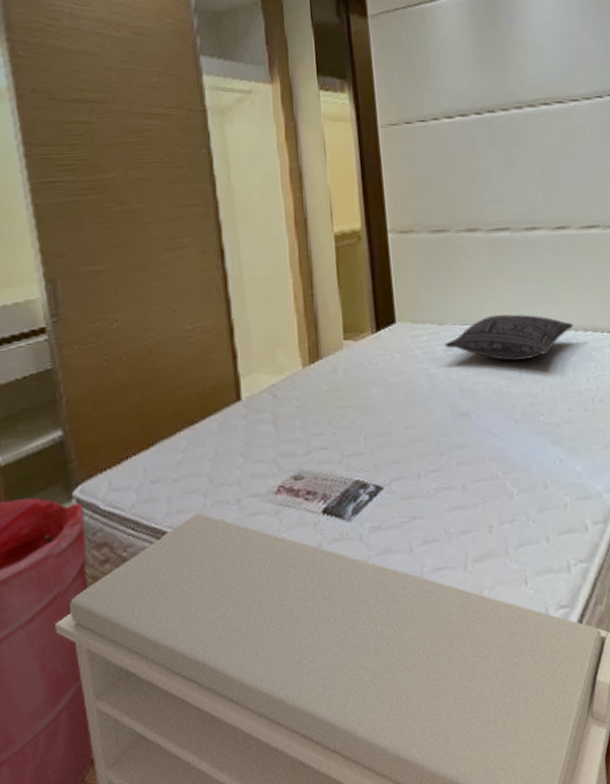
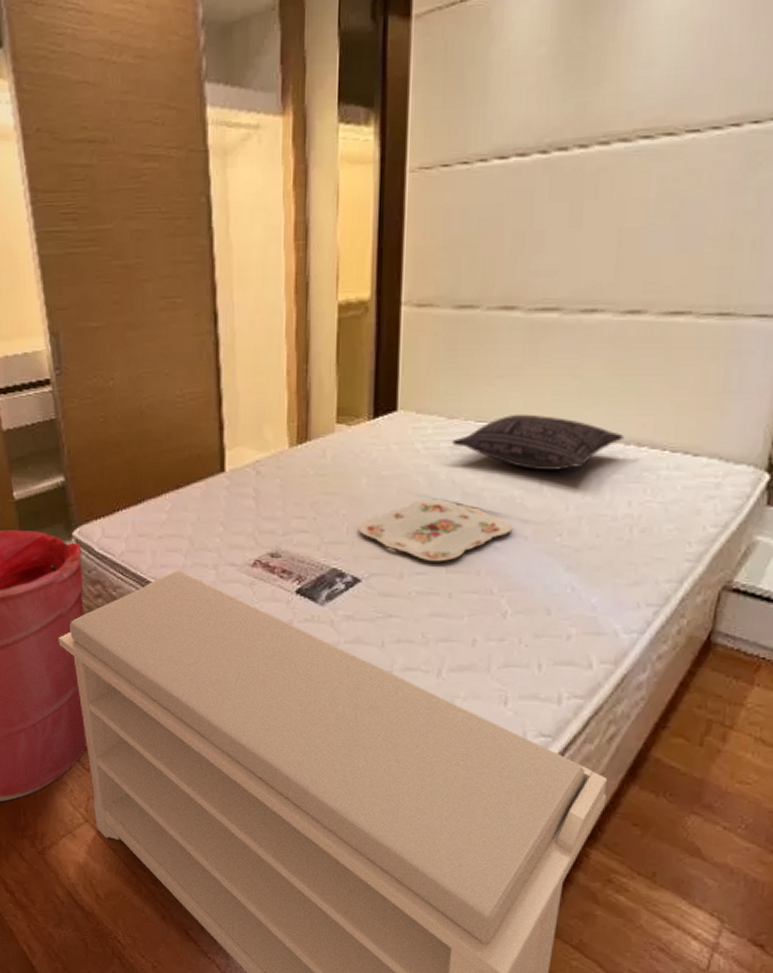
serving tray: none [374,398,505,458] -> present [358,499,513,562]

